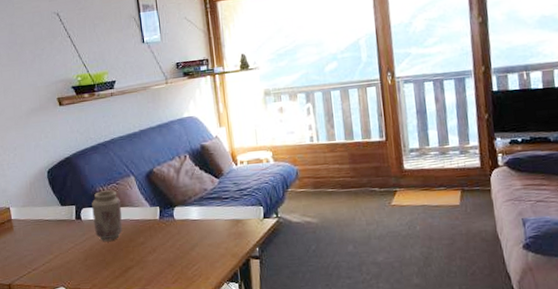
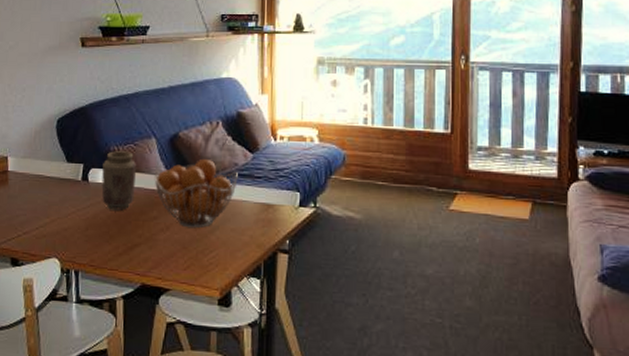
fruit basket: none [137,188,209,248] -> present [154,158,238,229]

